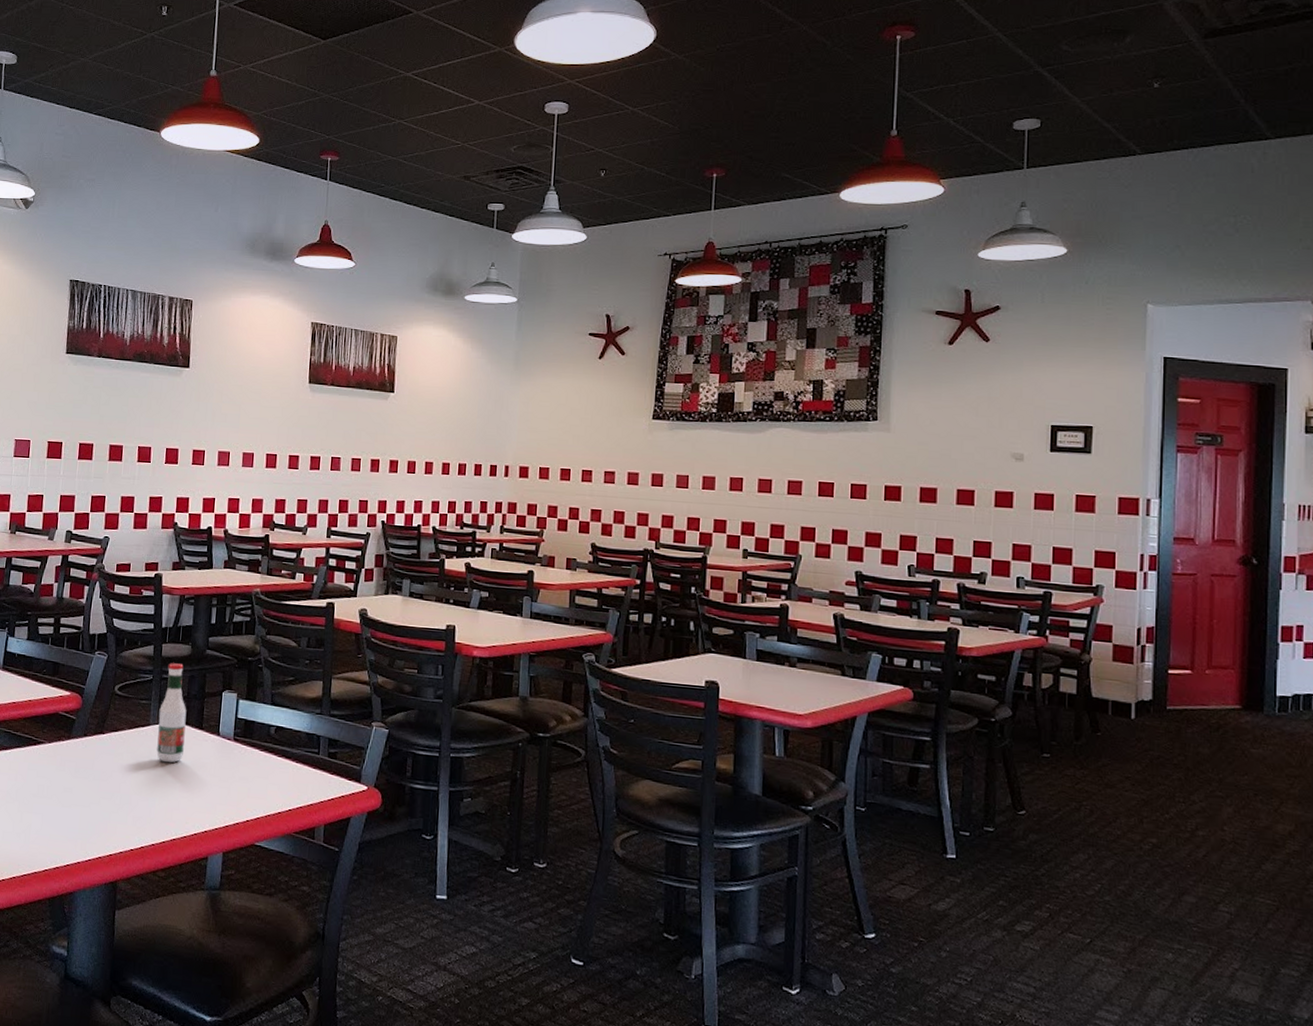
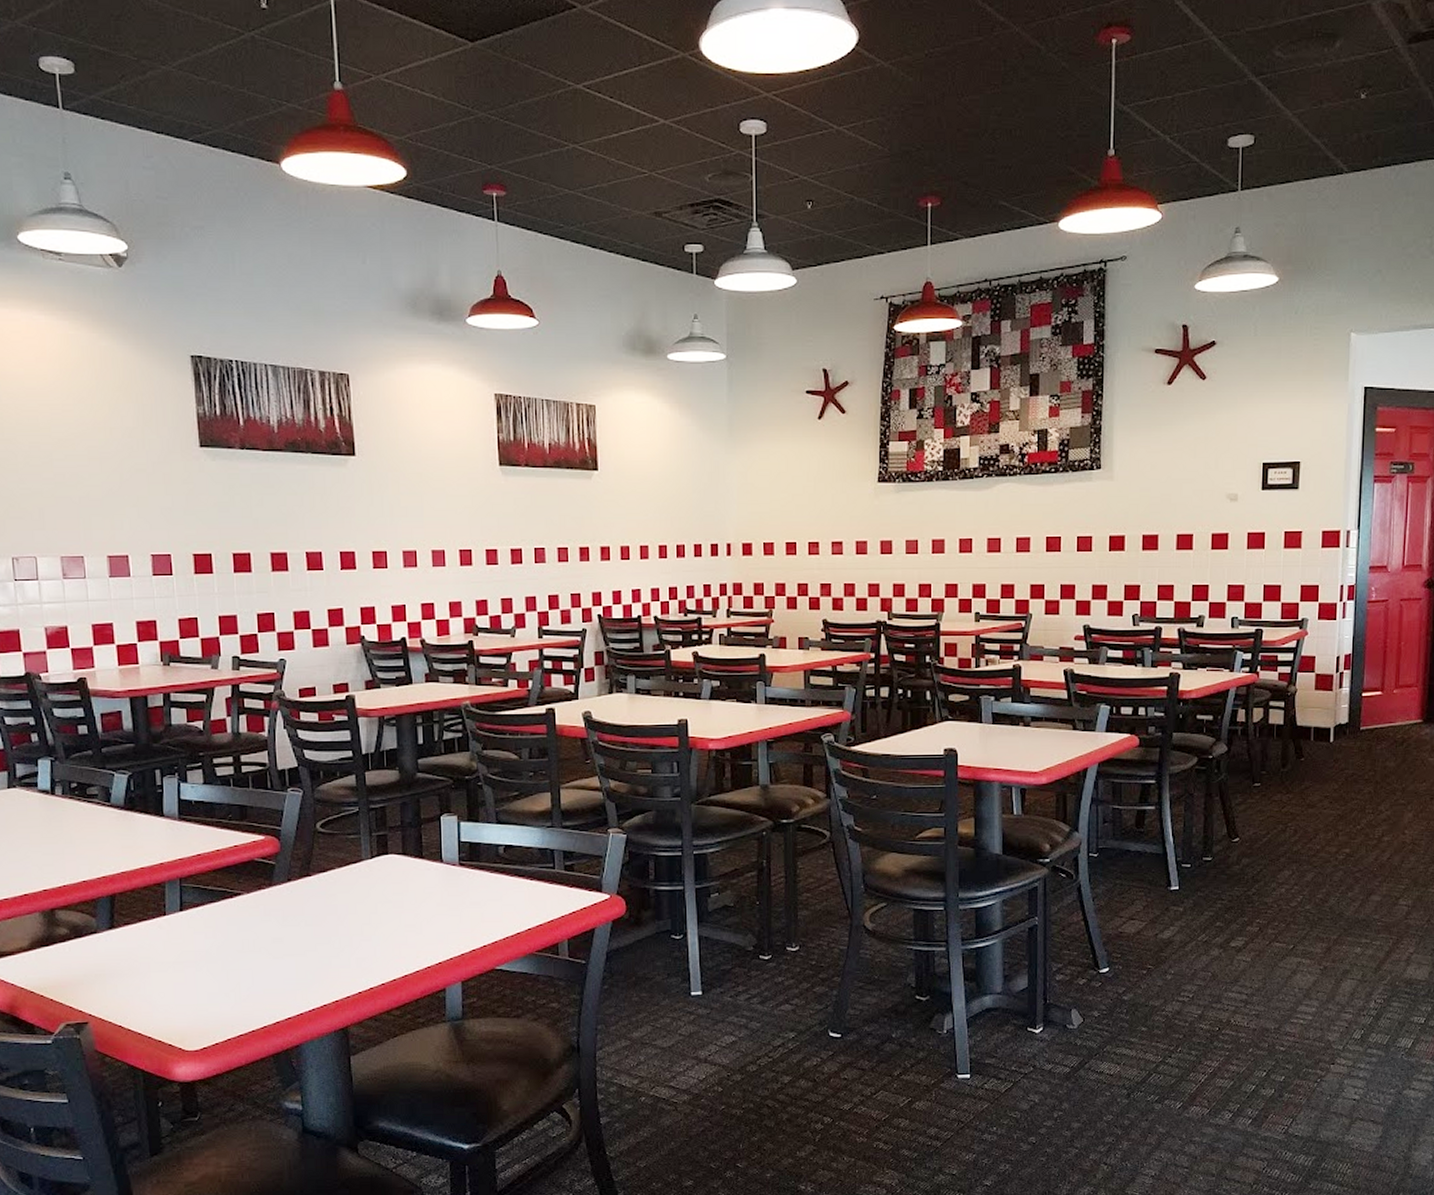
tabasco sauce: present [156,663,187,763] -> none [371,791,406,898]

